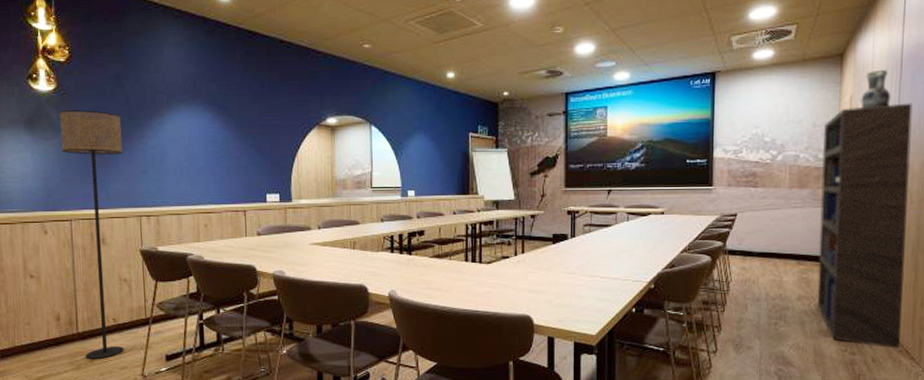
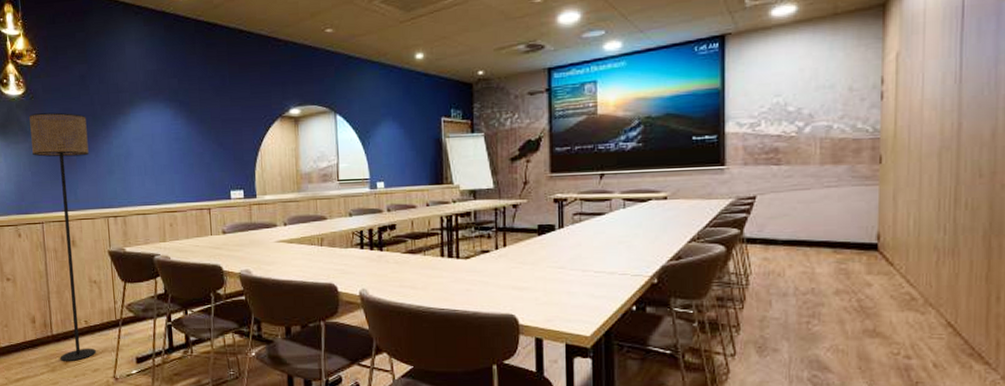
bookcase: present [817,103,913,349] -> none [859,57,979,352]
ceramic jug: present [861,69,891,109] -> none [910,18,950,67]

